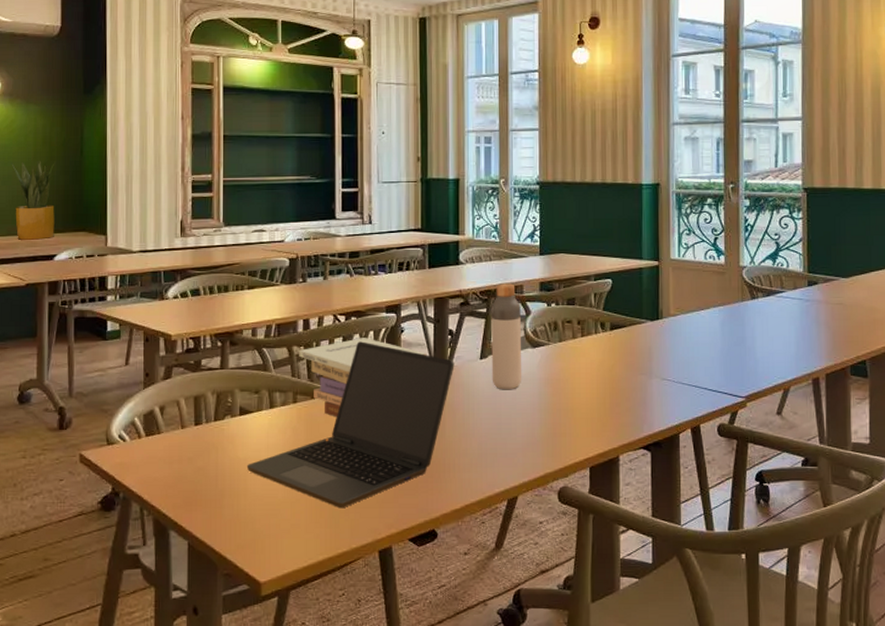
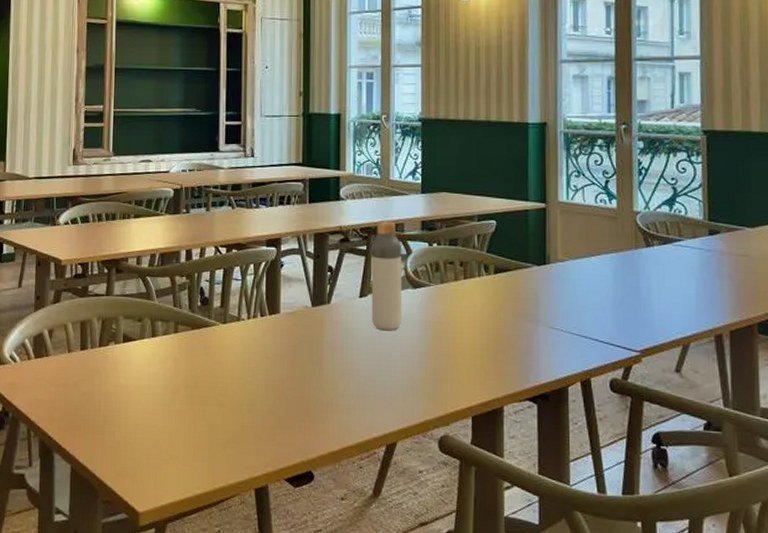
laptop: present [246,341,455,507] -> none [128,274,334,442]
books: present [299,338,427,417] -> none [181,270,307,350]

